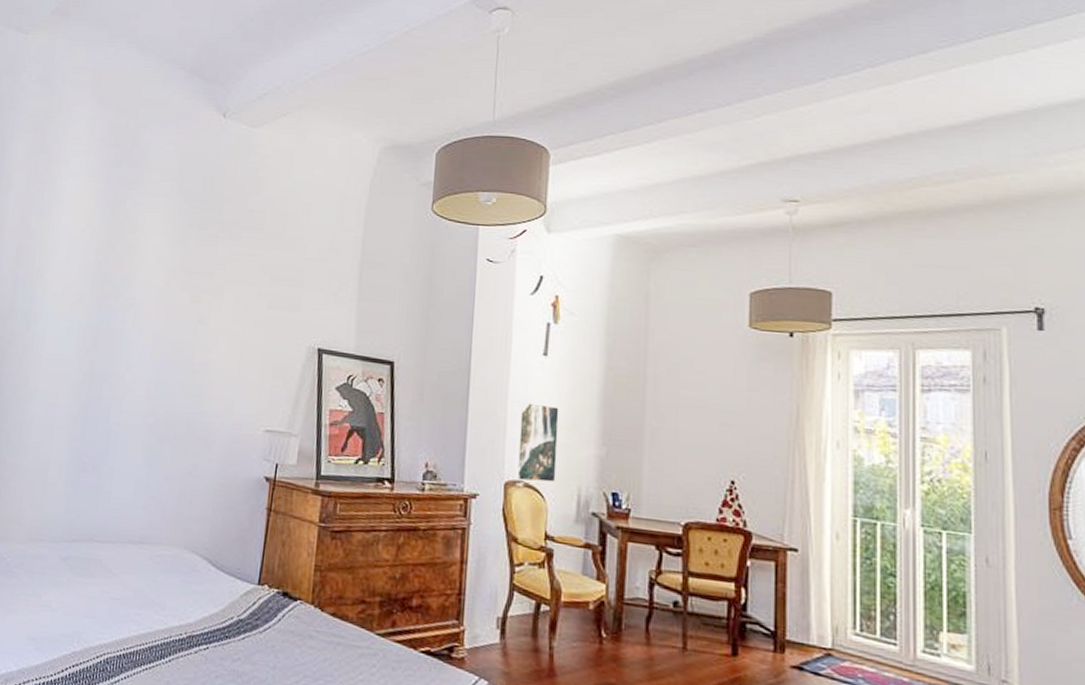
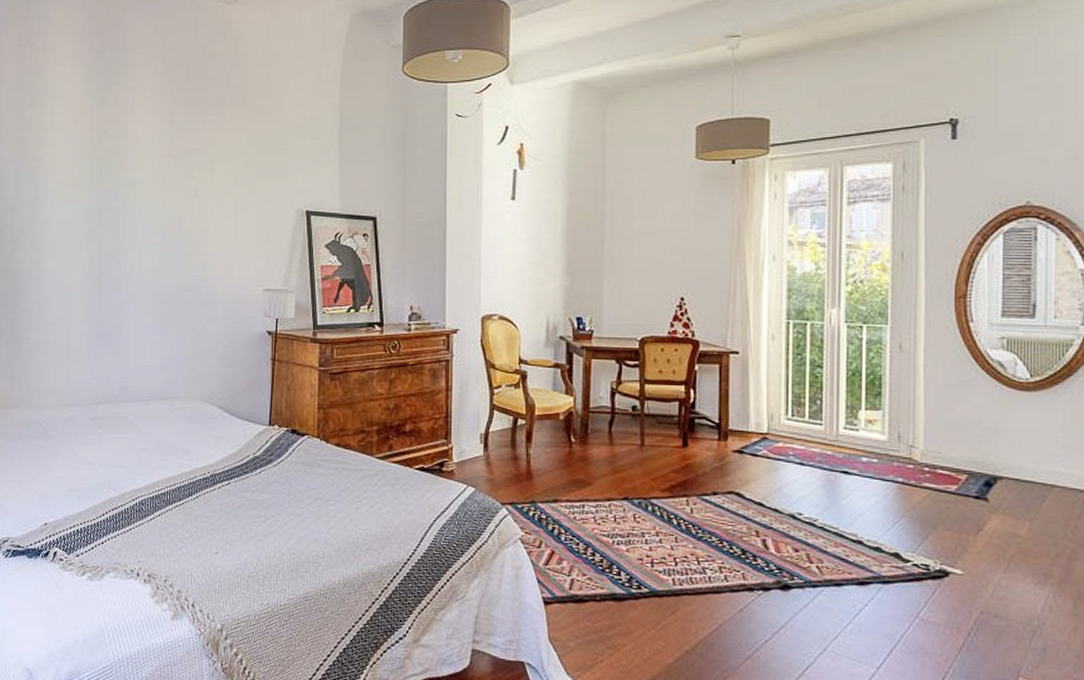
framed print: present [514,402,559,483] -> none [490,244,528,314]

